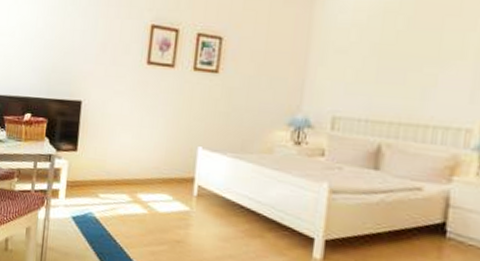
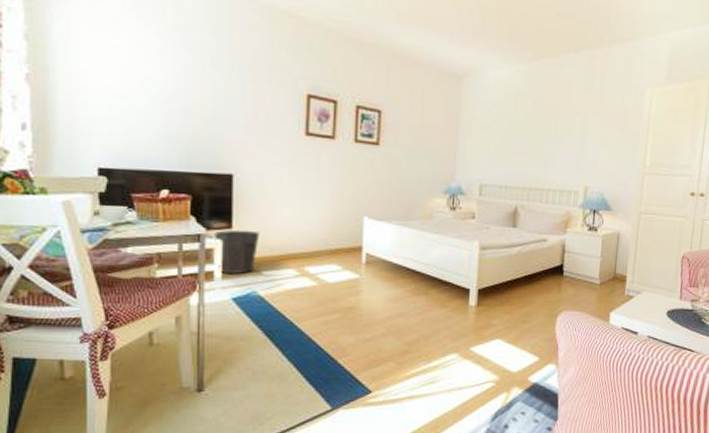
waste bin: none [62,152,100,195] -> present [214,230,260,275]

